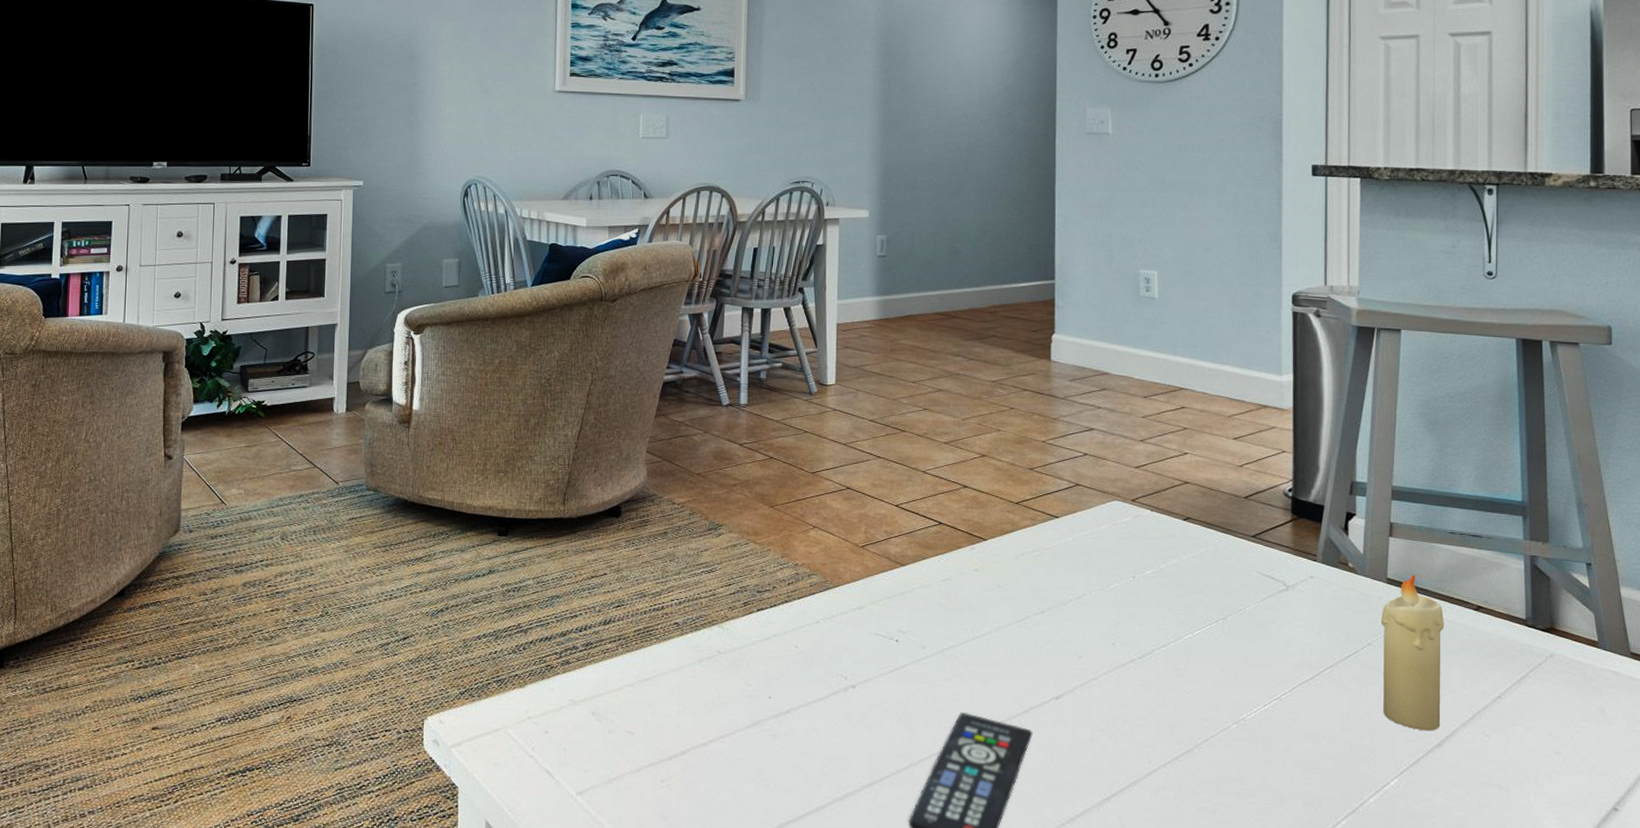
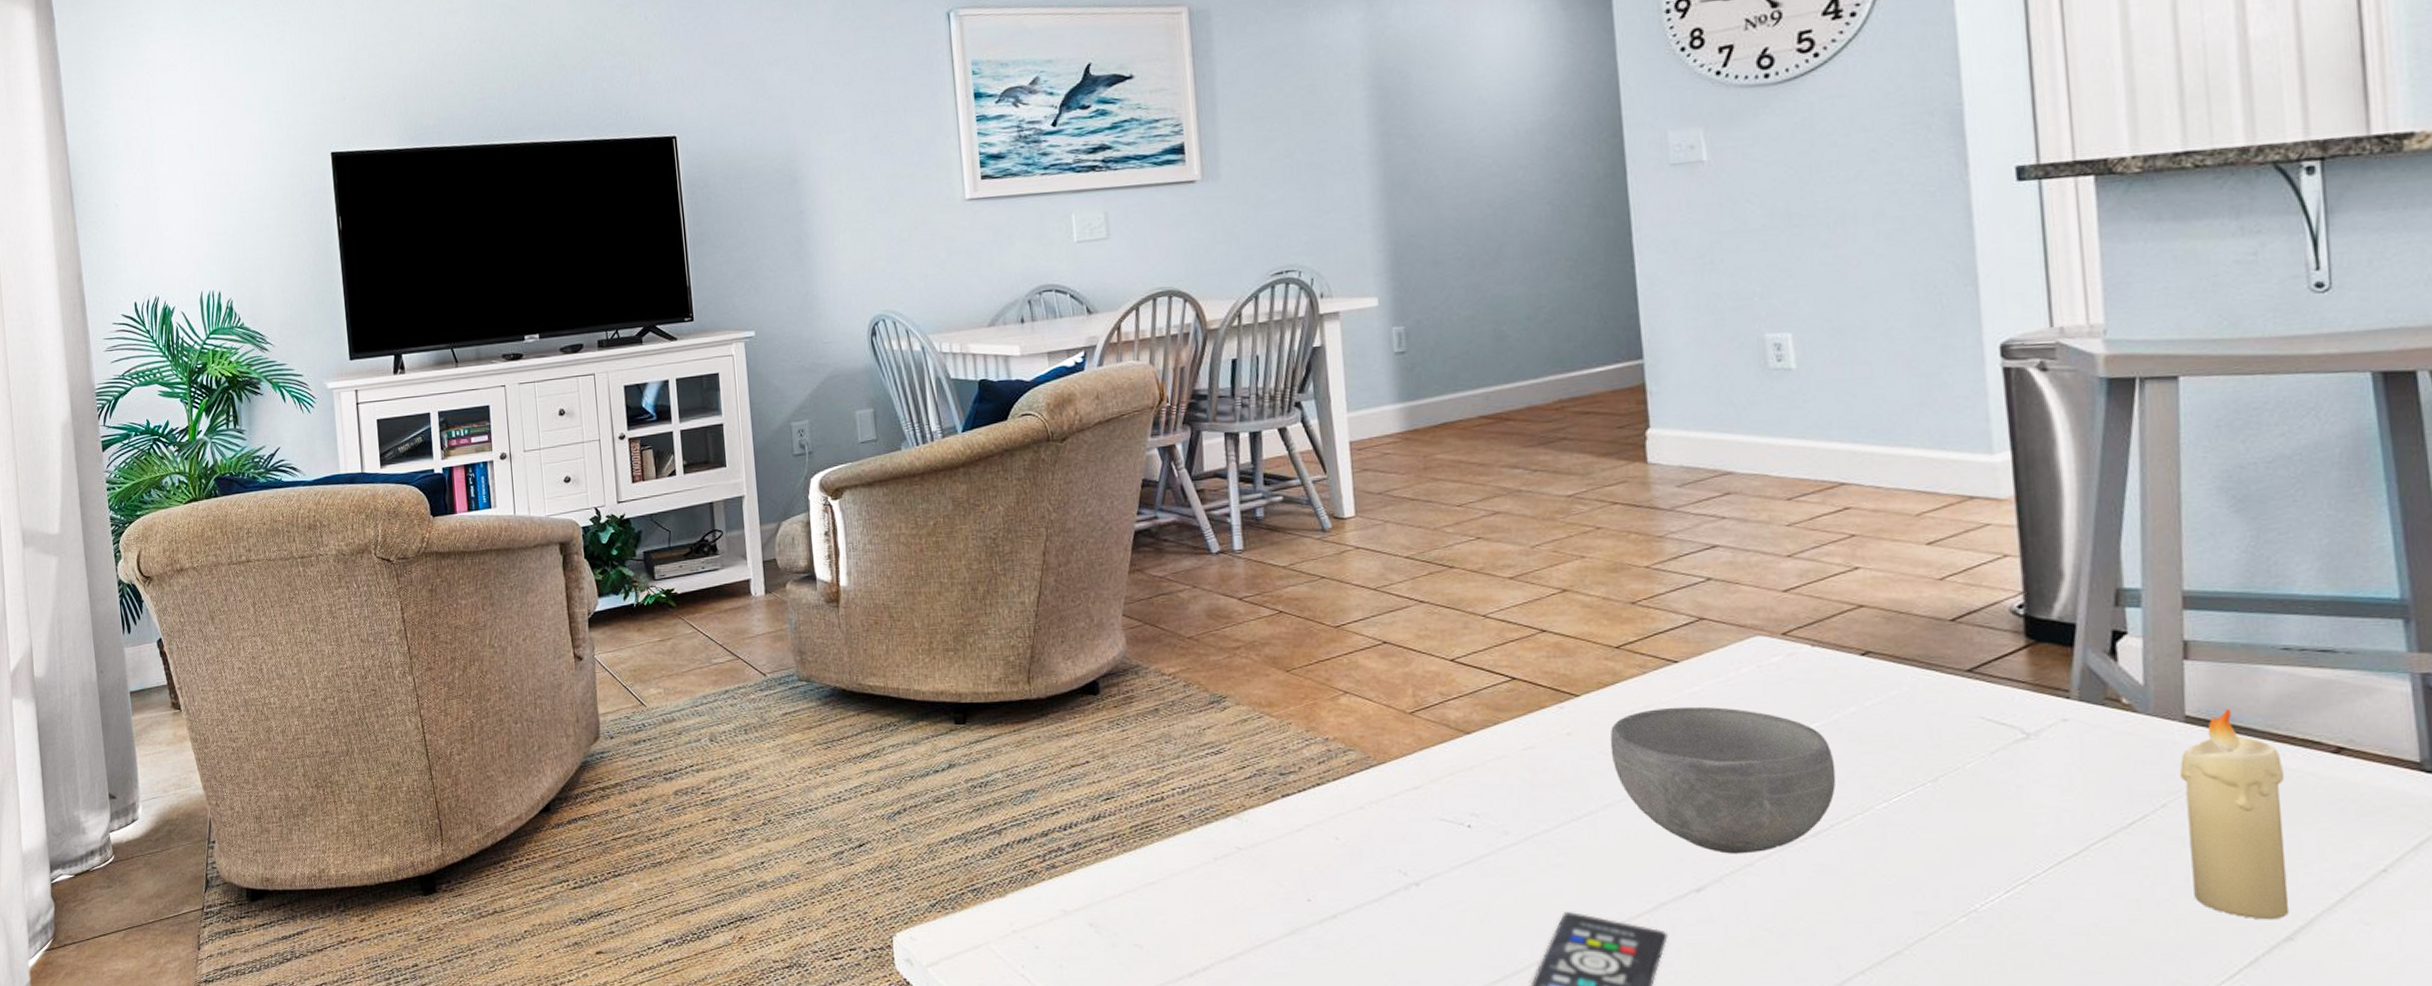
bowl: none [1005,552,1159,670] -> present [1610,706,1836,854]

